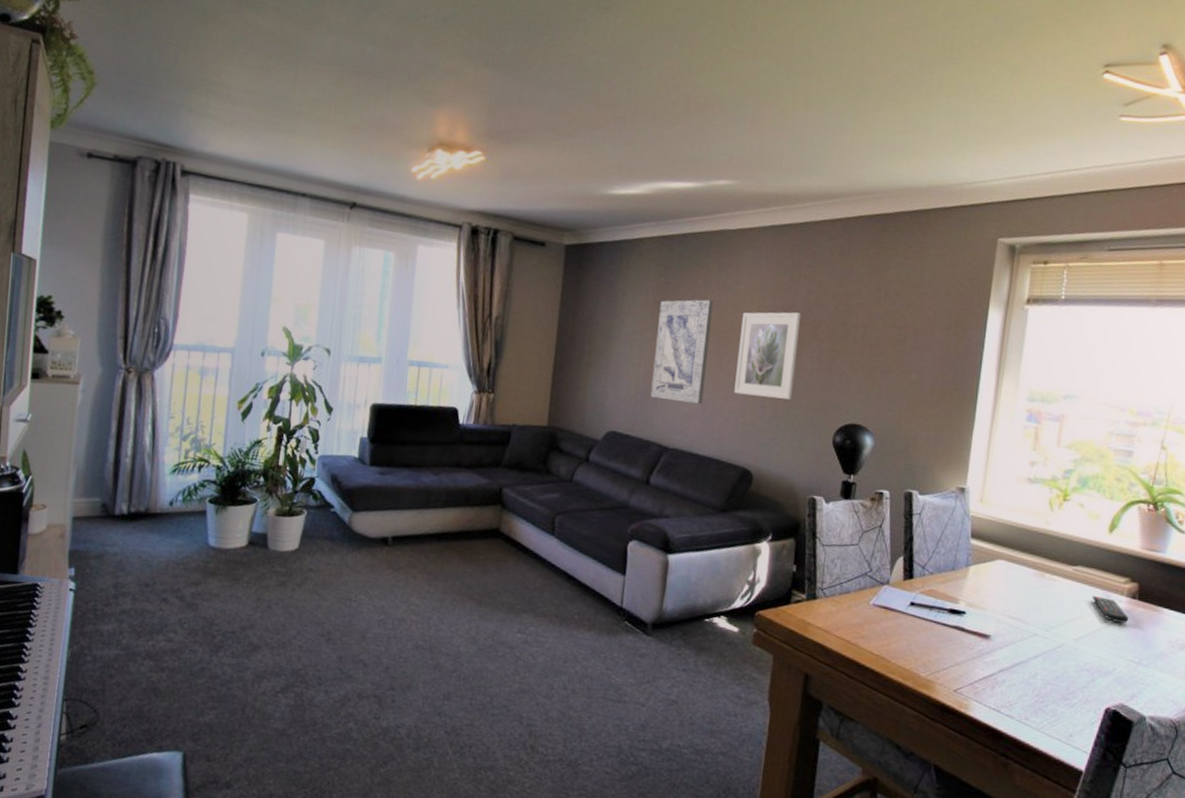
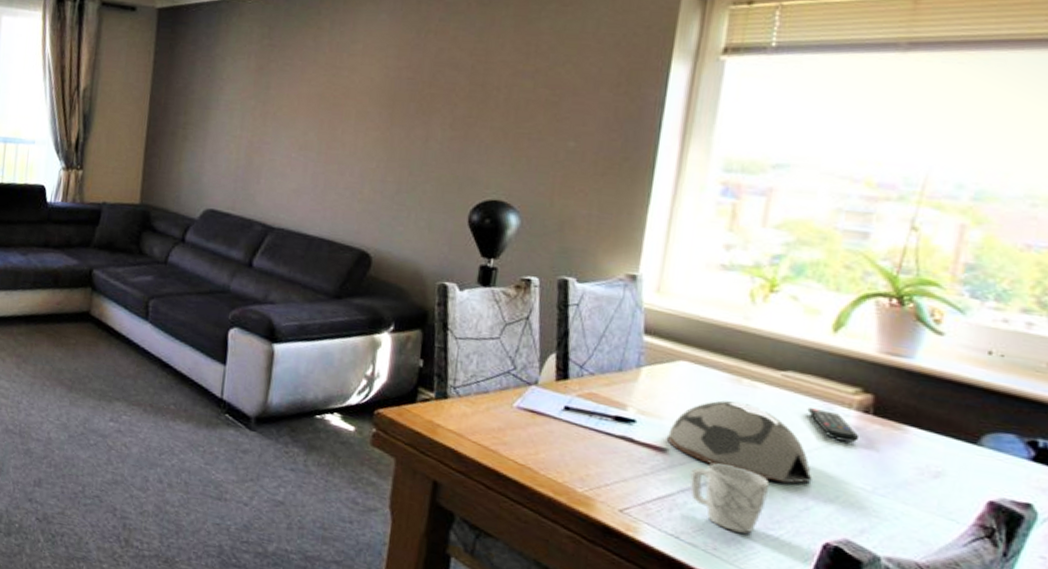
wall art: present [650,299,713,404] -> none [253,62,325,179]
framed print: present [734,312,802,400] -> none [349,73,431,173]
decorative bowl: none [990,592,1097,660] -> present [667,400,813,484]
mug: none [1007,645,1066,704] -> present [690,462,770,534]

